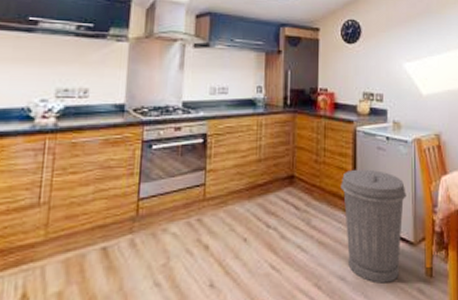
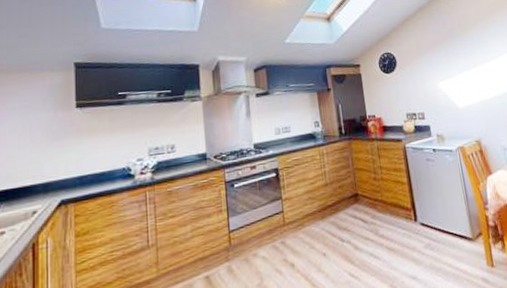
trash can: present [340,169,406,284] -> none [399,179,463,278]

